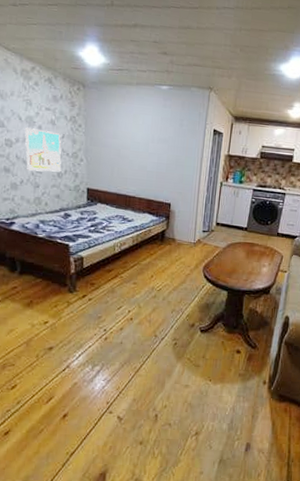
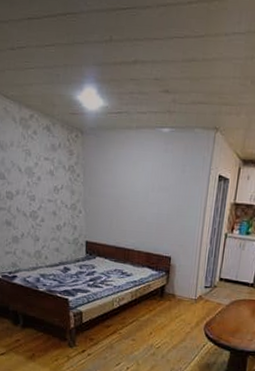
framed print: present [24,128,62,172] -> none [24,179,61,225]

